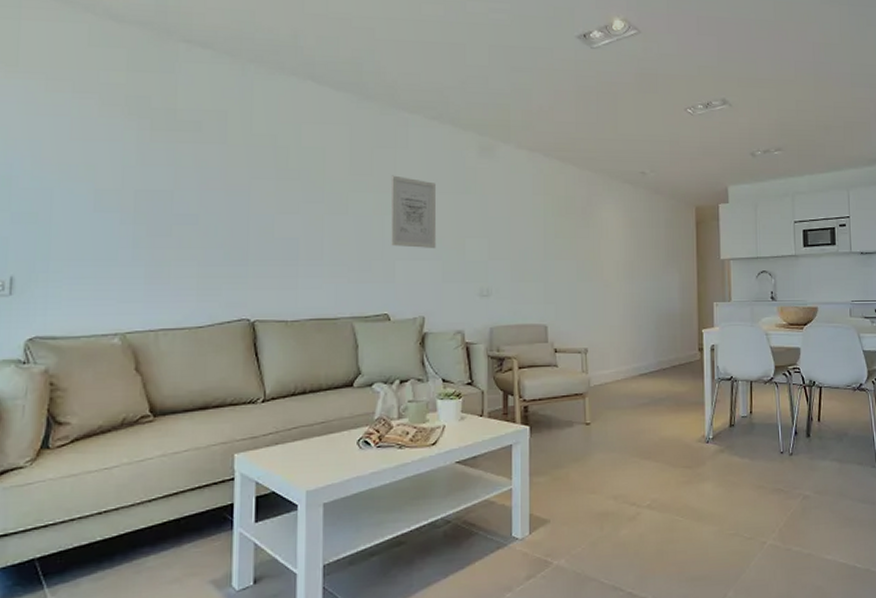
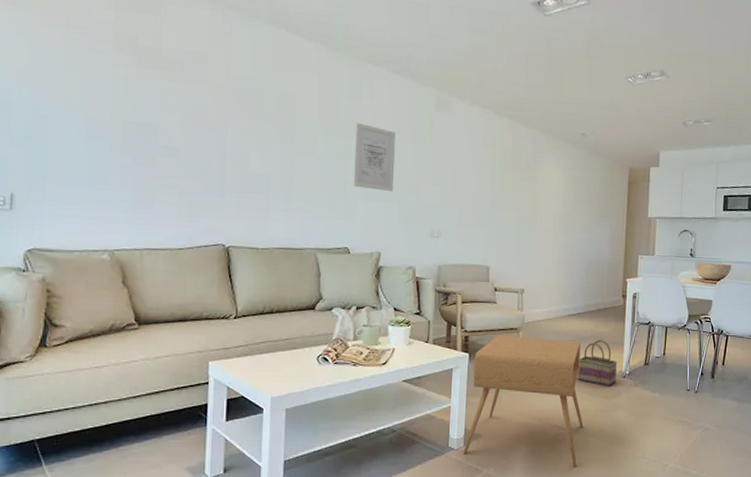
side table: none [529,402,665,552] -> present [463,335,584,468]
basket: none [655,401,699,454] -> present [578,340,618,386]

